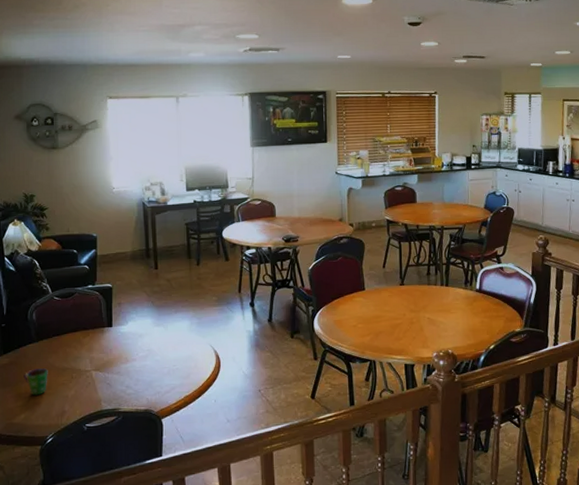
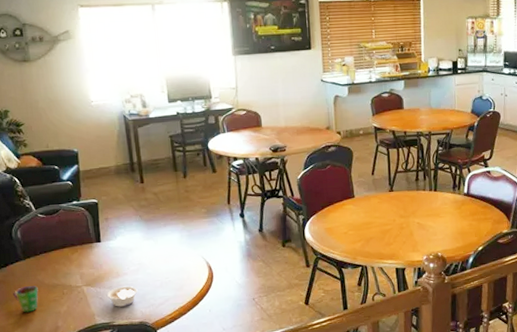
legume: none [115,372,145,393] -> present [107,286,138,307]

